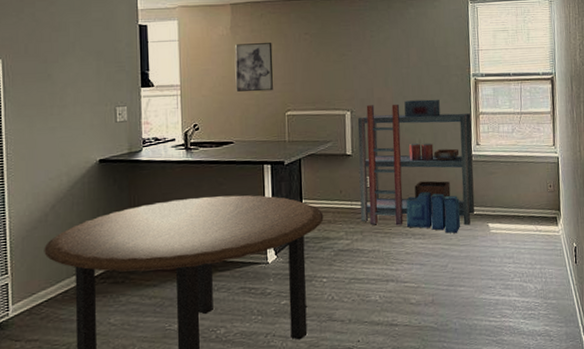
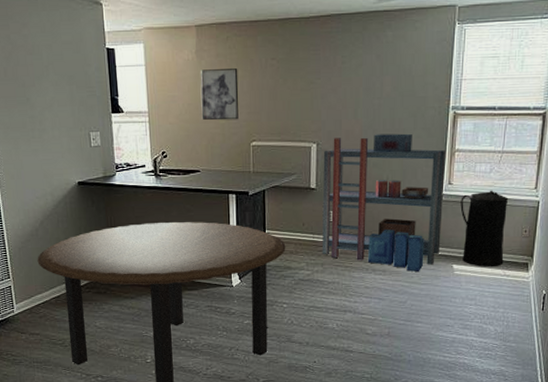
trash can: none [489,148,535,224] -> present [460,190,509,267]

